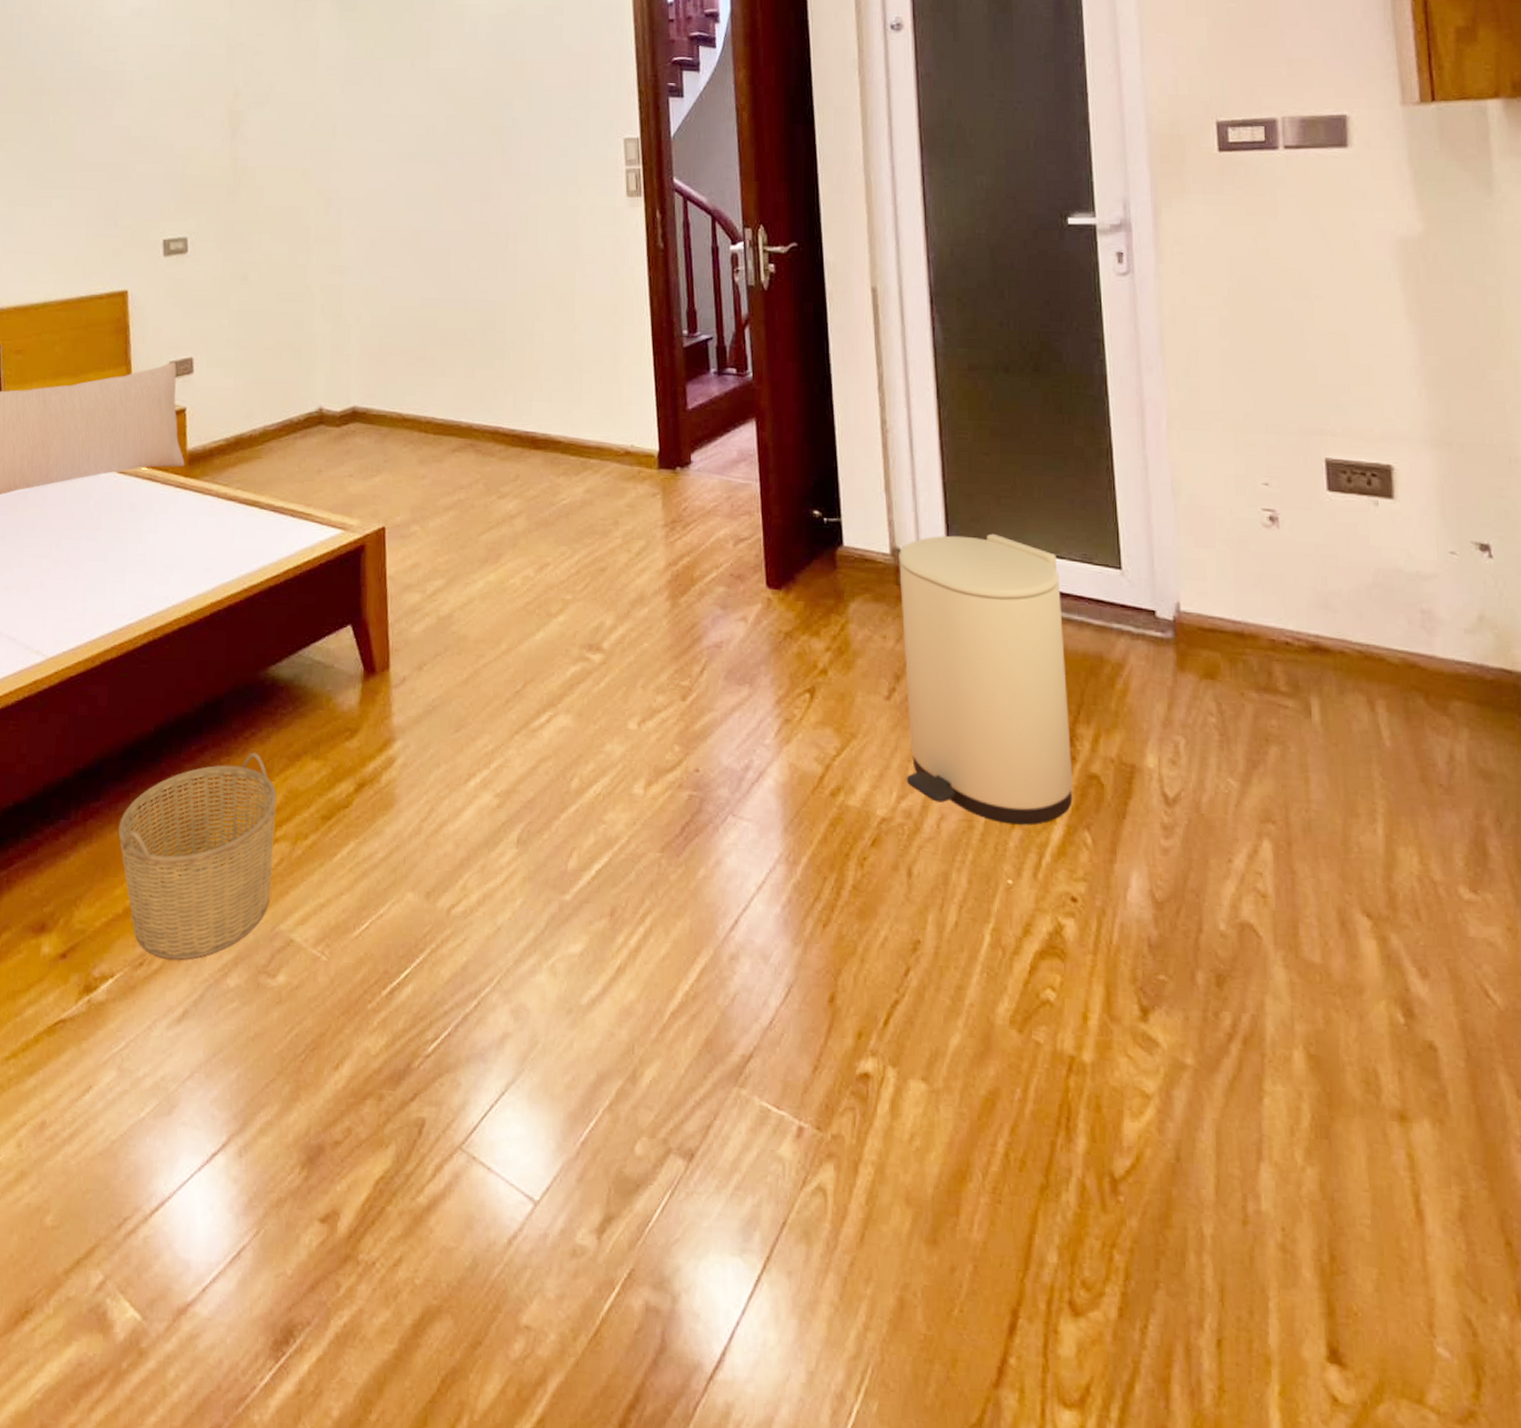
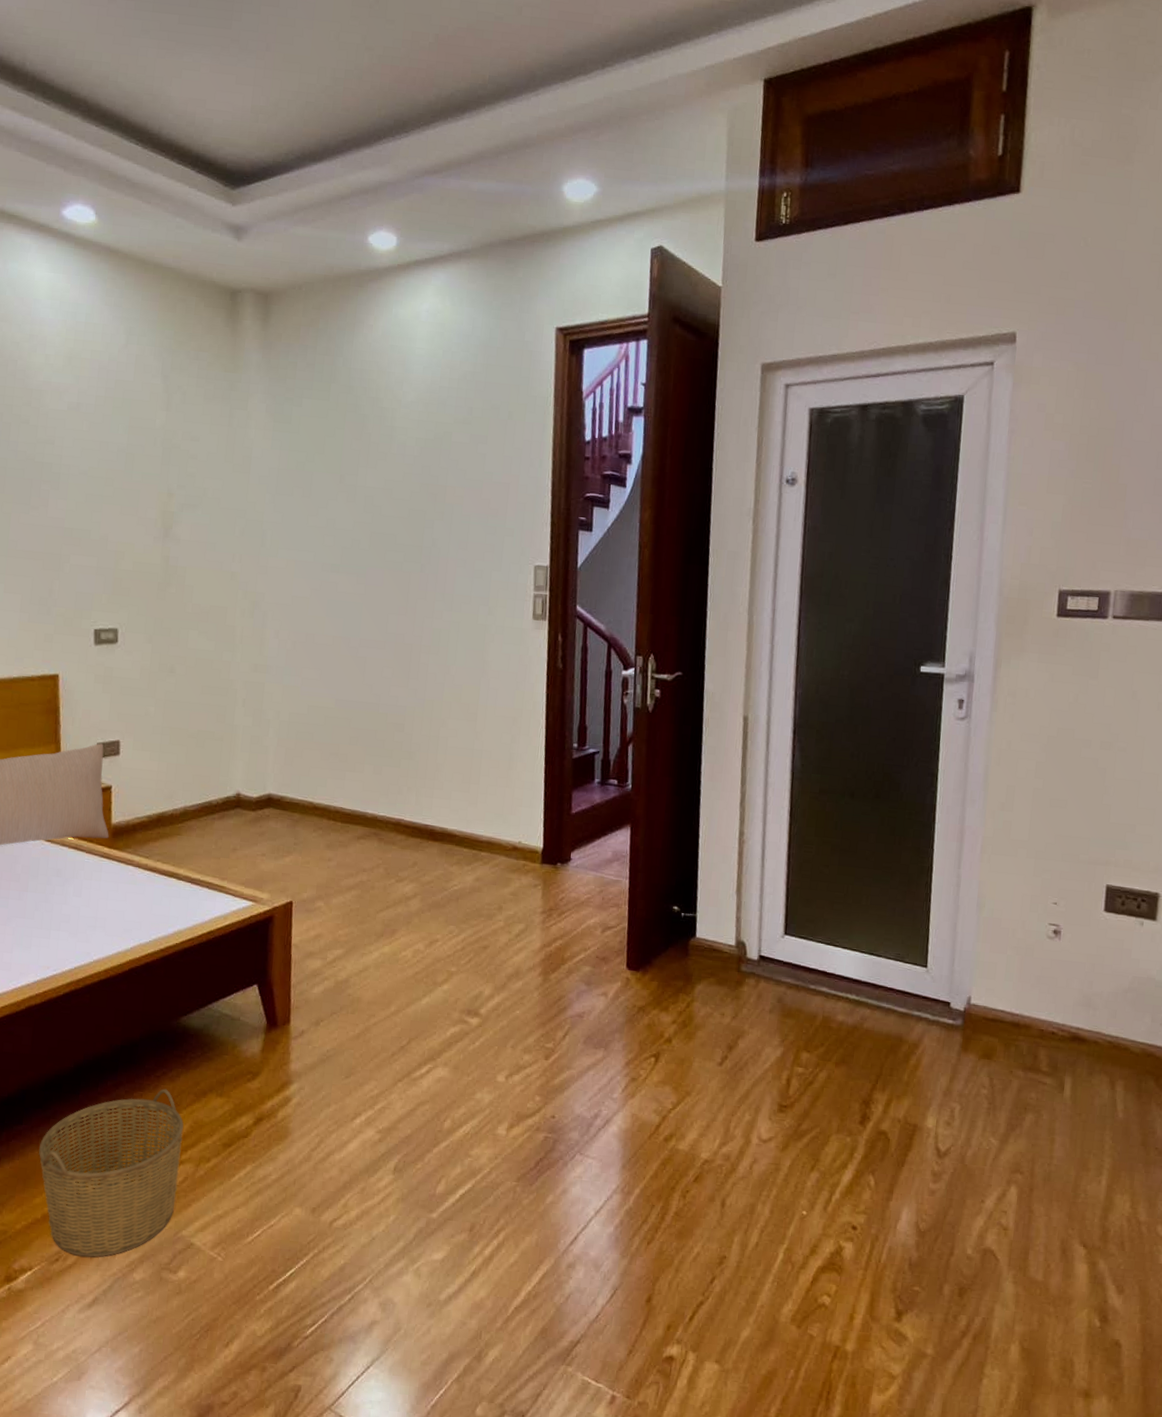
pedal bin: present [899,533,1074,825] -> none [728,932,875,1169]

